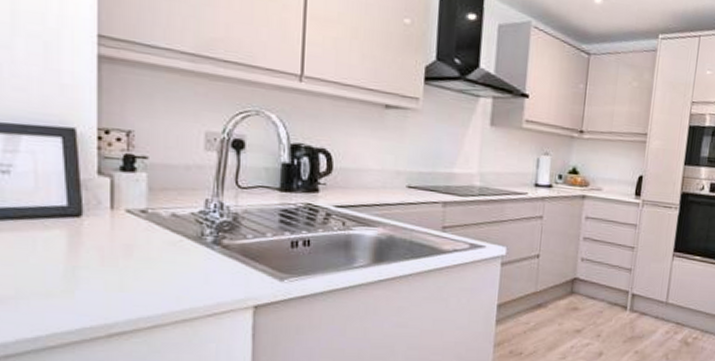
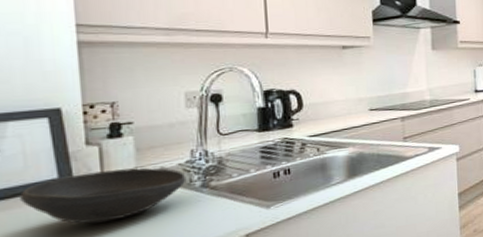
bowl: none [27,205,198,263] -> present [18,168,187,224]

